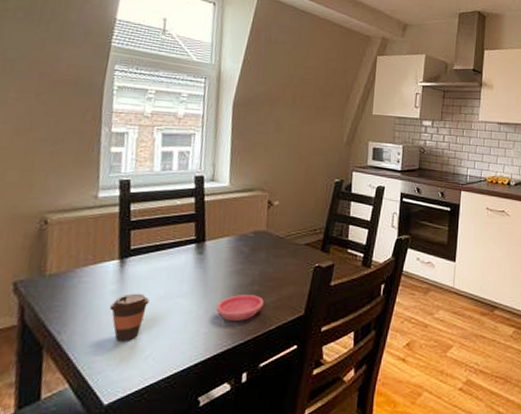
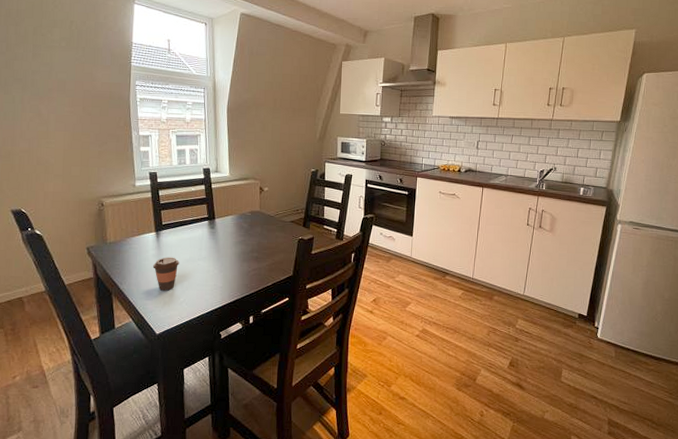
saucer: present [216,295,264,321] -> none [227,259,262,279]

